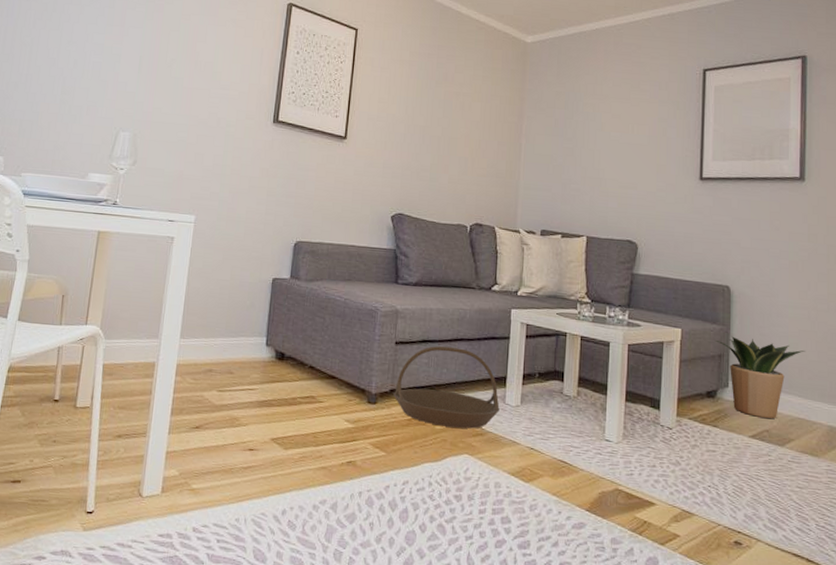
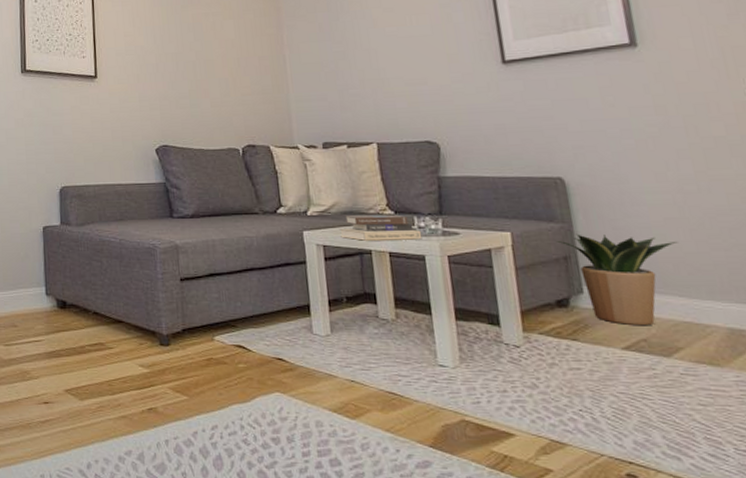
basket: present [393,346,500,429] -> none [186,279,308,364]
books: none [543,299,611,328] -> present [340,214,422,241]

